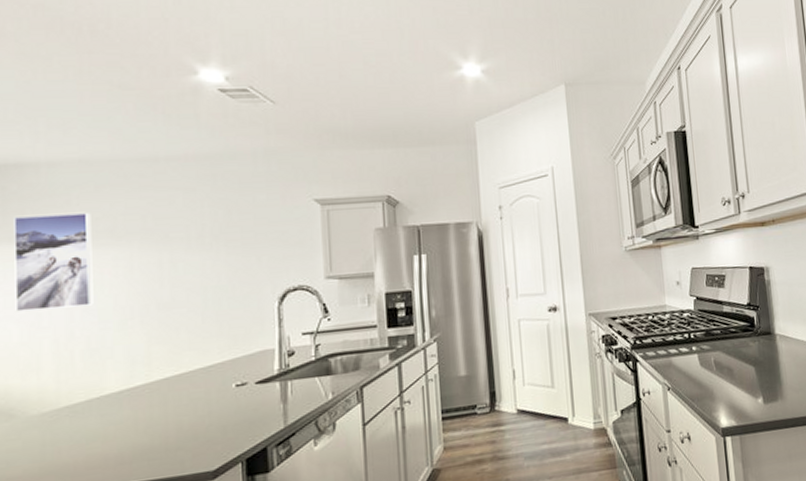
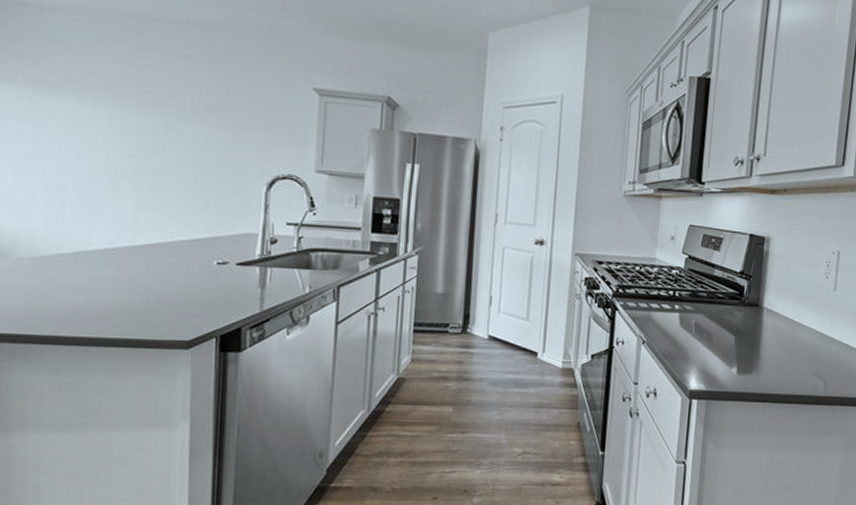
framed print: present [14,213,93,312] -> none [11,57,90,160]

